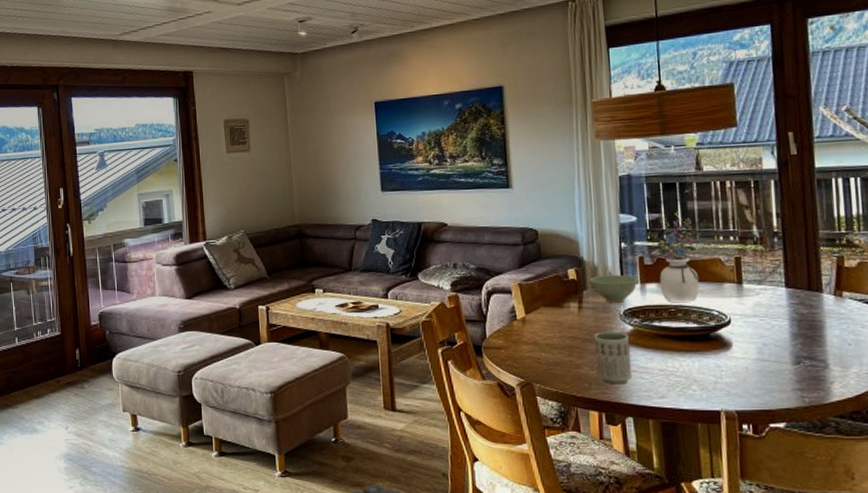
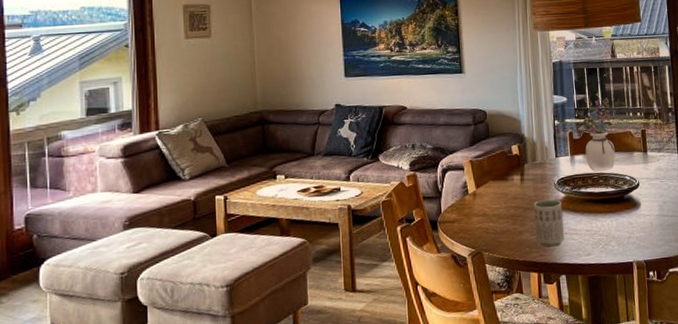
bowl: present [589,274,638,303] -> none [530,148,569,174]

